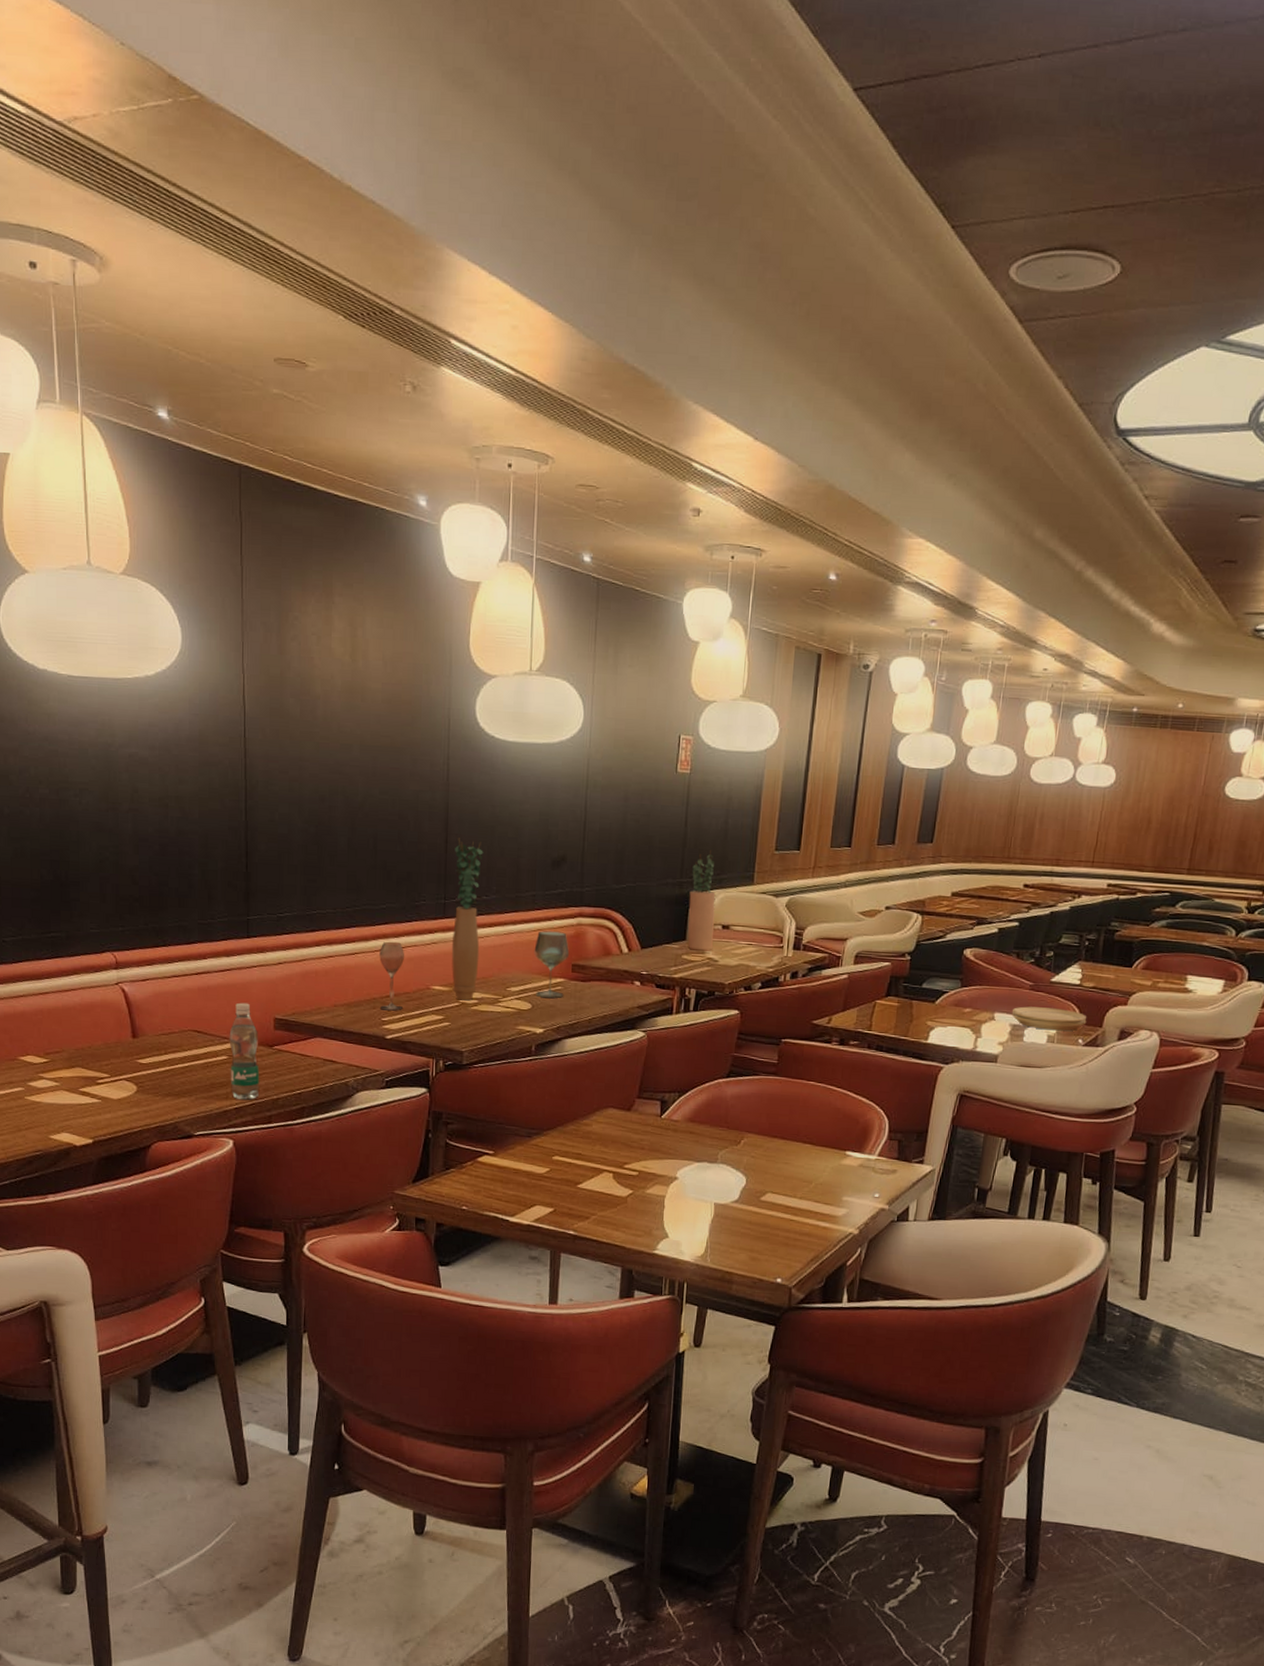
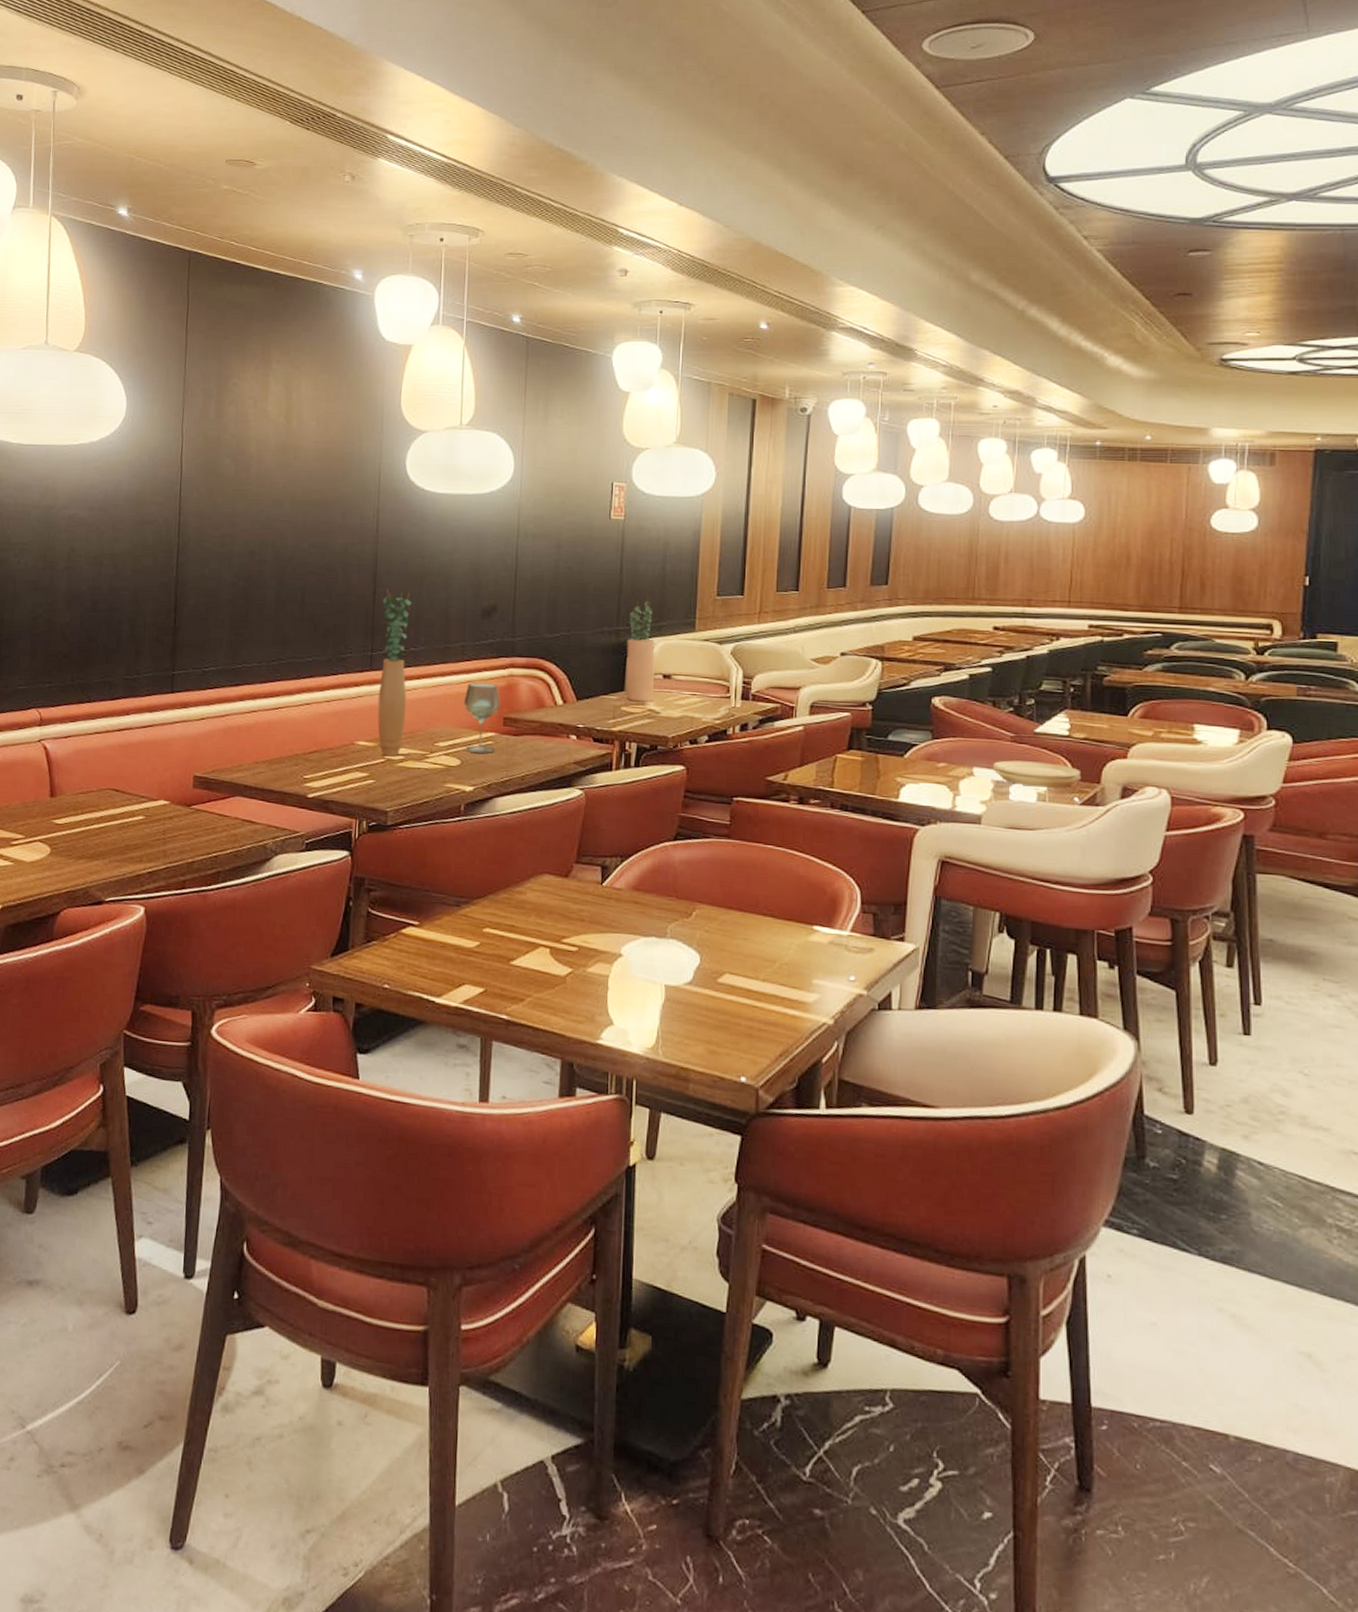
bottle: present [229,1002,260,1101] -> none [145,759,177,864]
wineglass: present [379,941,405,1011] -> none [303,695,330,768]

